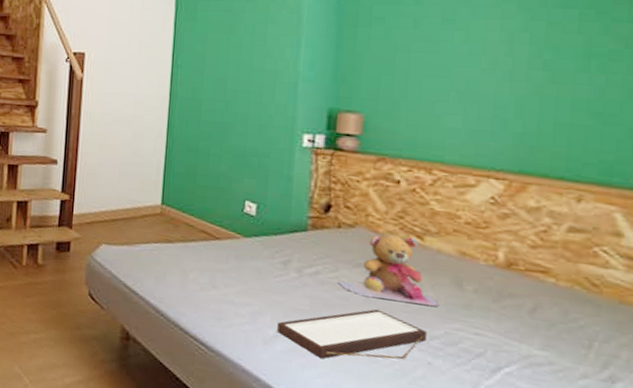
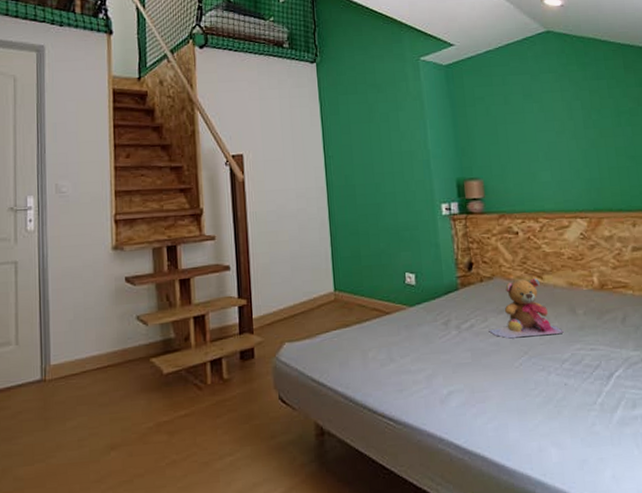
tray: present [277,309,427,360] -> none [449,347,560,405]

